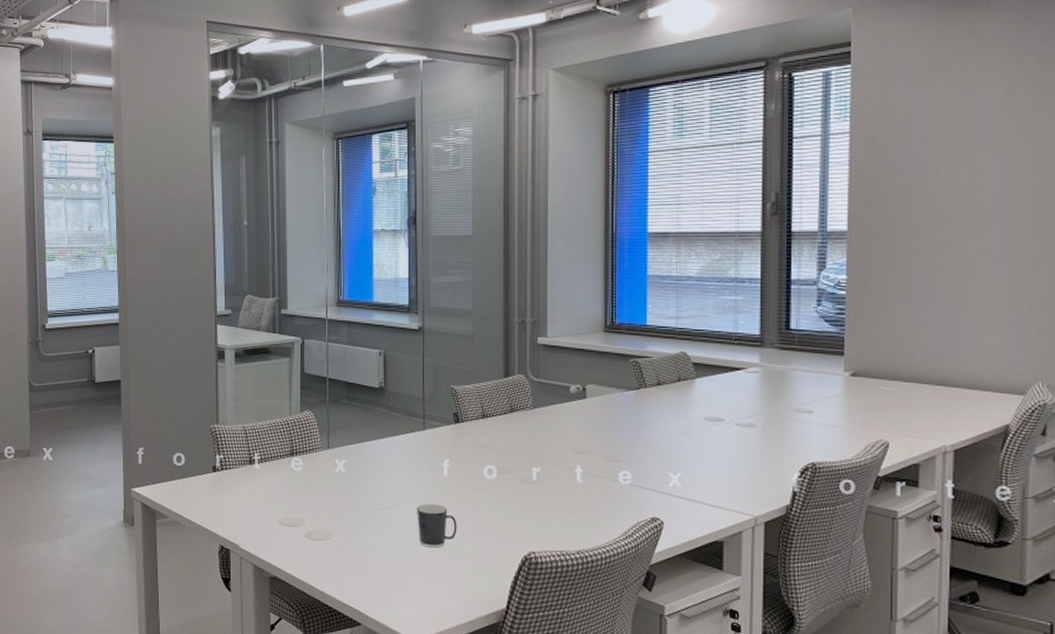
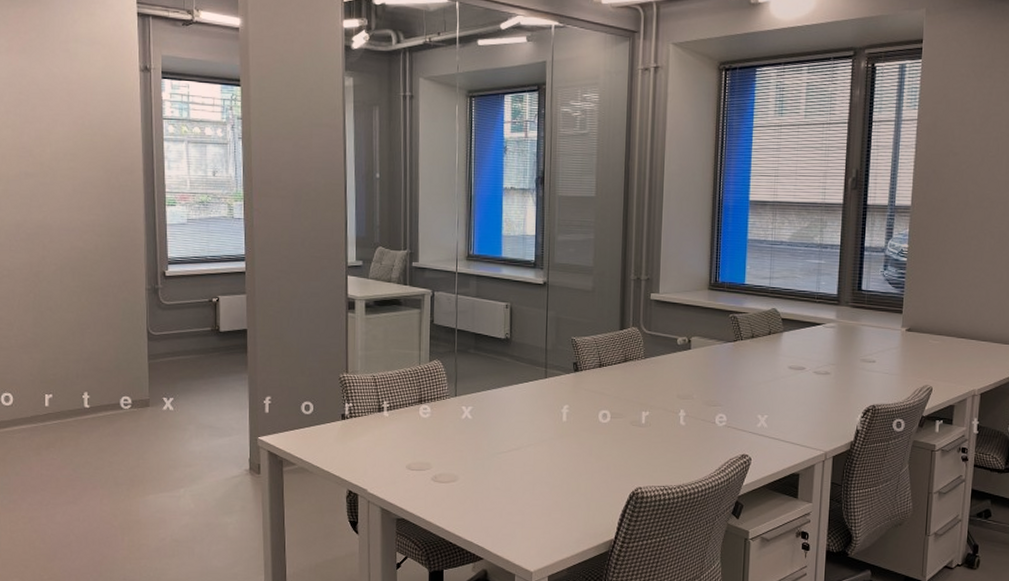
mug: present [417,504,457,548] -> none [537,446,574,487]

